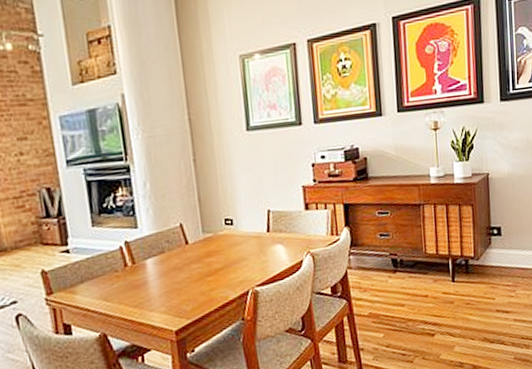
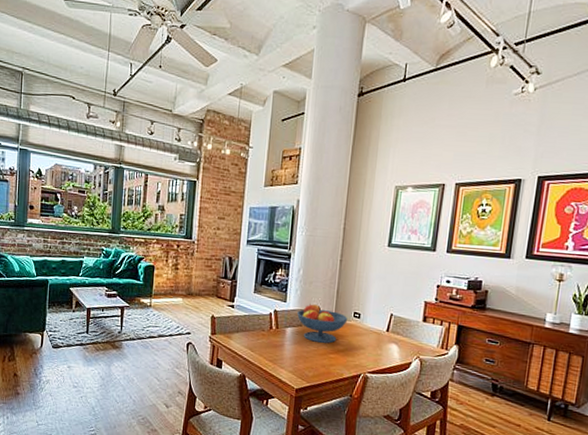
fruit bowl: none [155,221,219,268] -> present [297,304,348,343]

